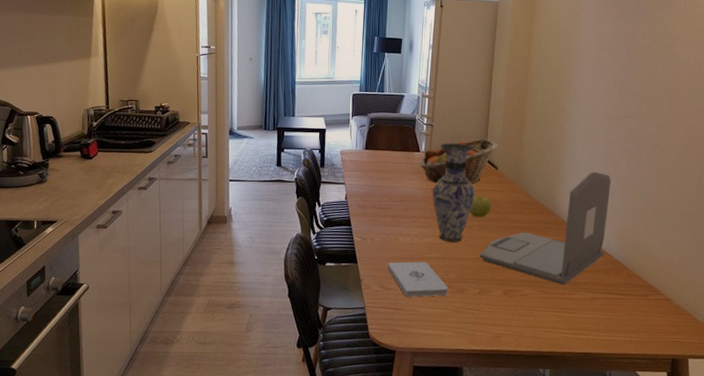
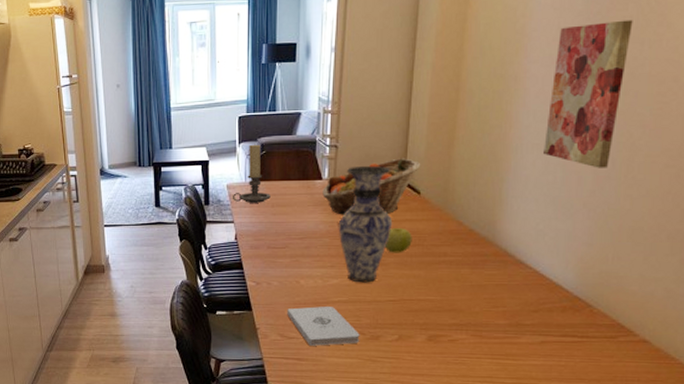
candle holder: none [345,118,377,168] -> present [233,144,271,203]
laptop: present [479,171,611,285] -> none [397,188,571,328]
wall art: none [590,46,650,158] -> present [543,19,633,168]

